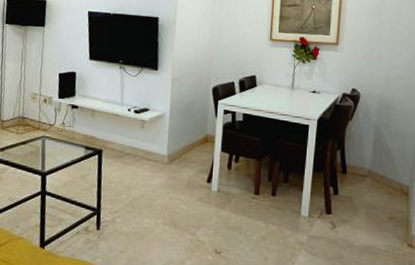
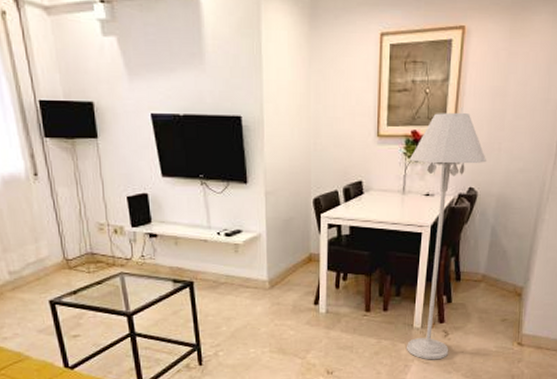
floor lamp: none [294,25,367,252] -> present [407,113,486,360]

